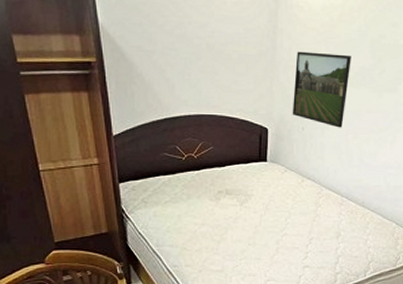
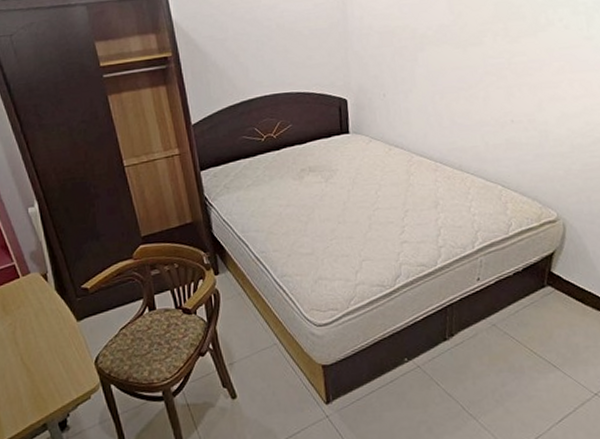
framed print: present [292,51,351,128] -> none [369,14,429,90]

